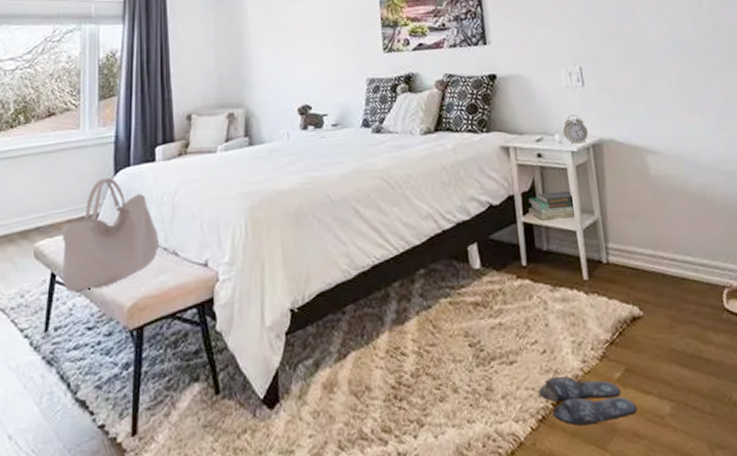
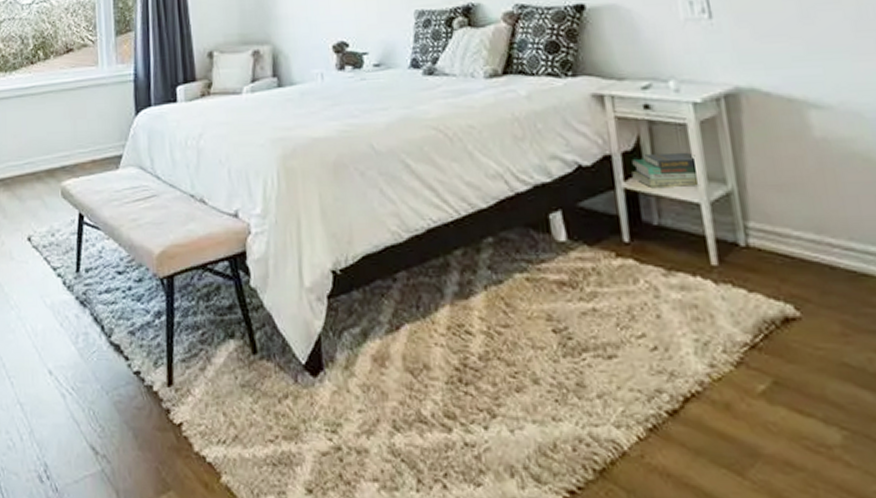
handbag: present [62,177,160,294] -> none [87,117,186,236]
slippers: present [538,376,637,426] -> none [647,379,790,444]
alarm clock: present [563,115,588,144] -> none [680,56,718,93]

